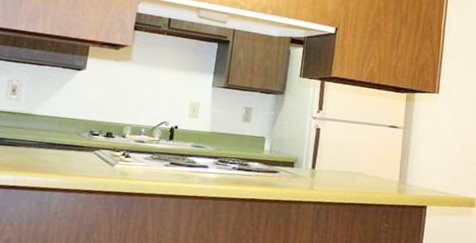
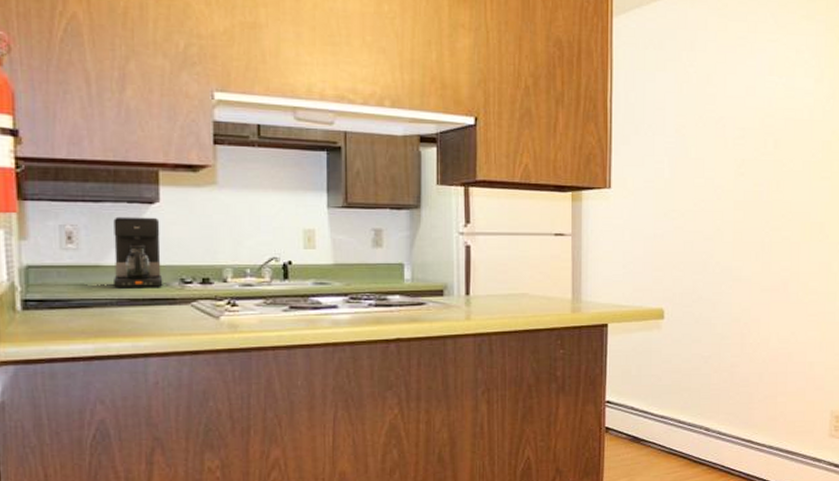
coffee maker: none [38,78,83,136] -> present [112,216,163,289]

